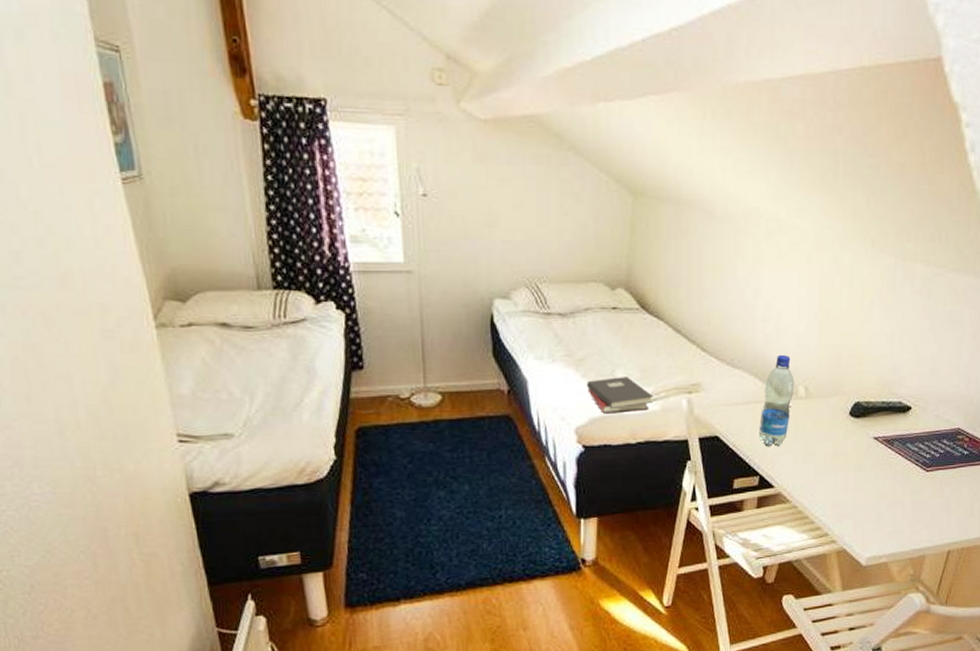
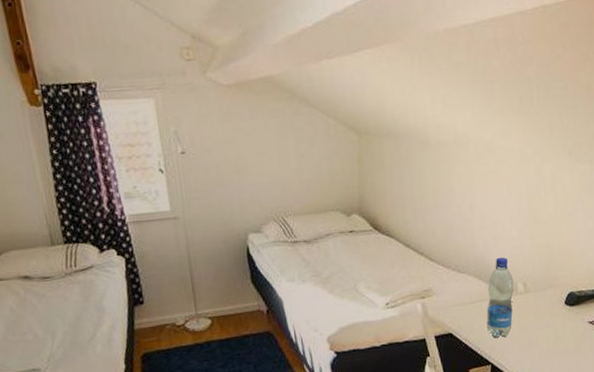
hardback book: present [586,377,654,414] -> none [333,289,393,323]

